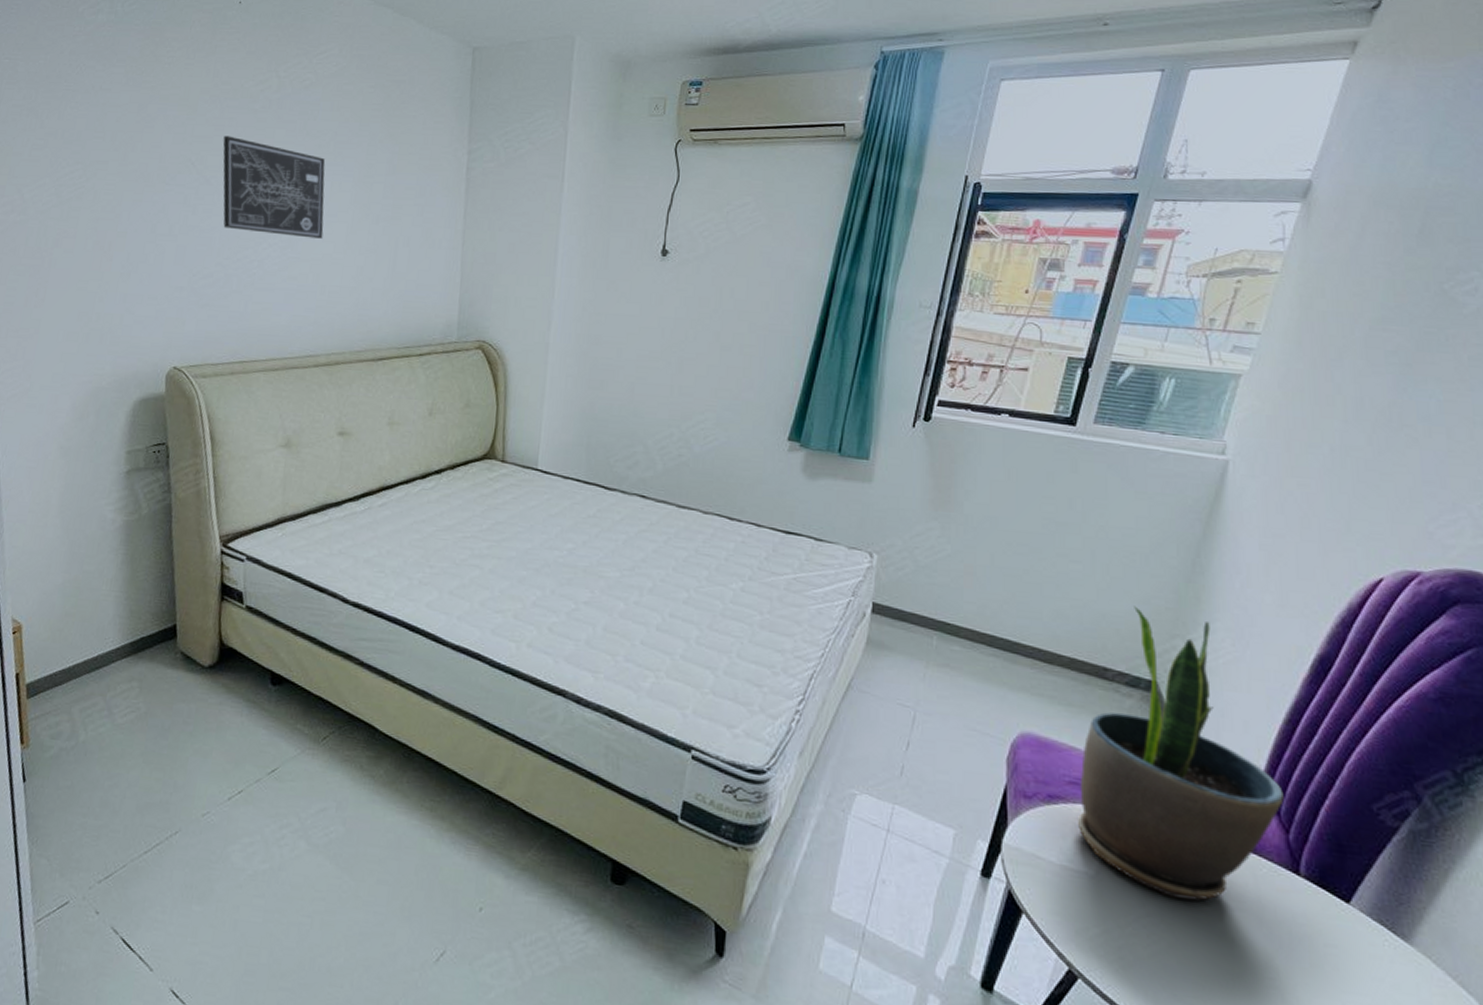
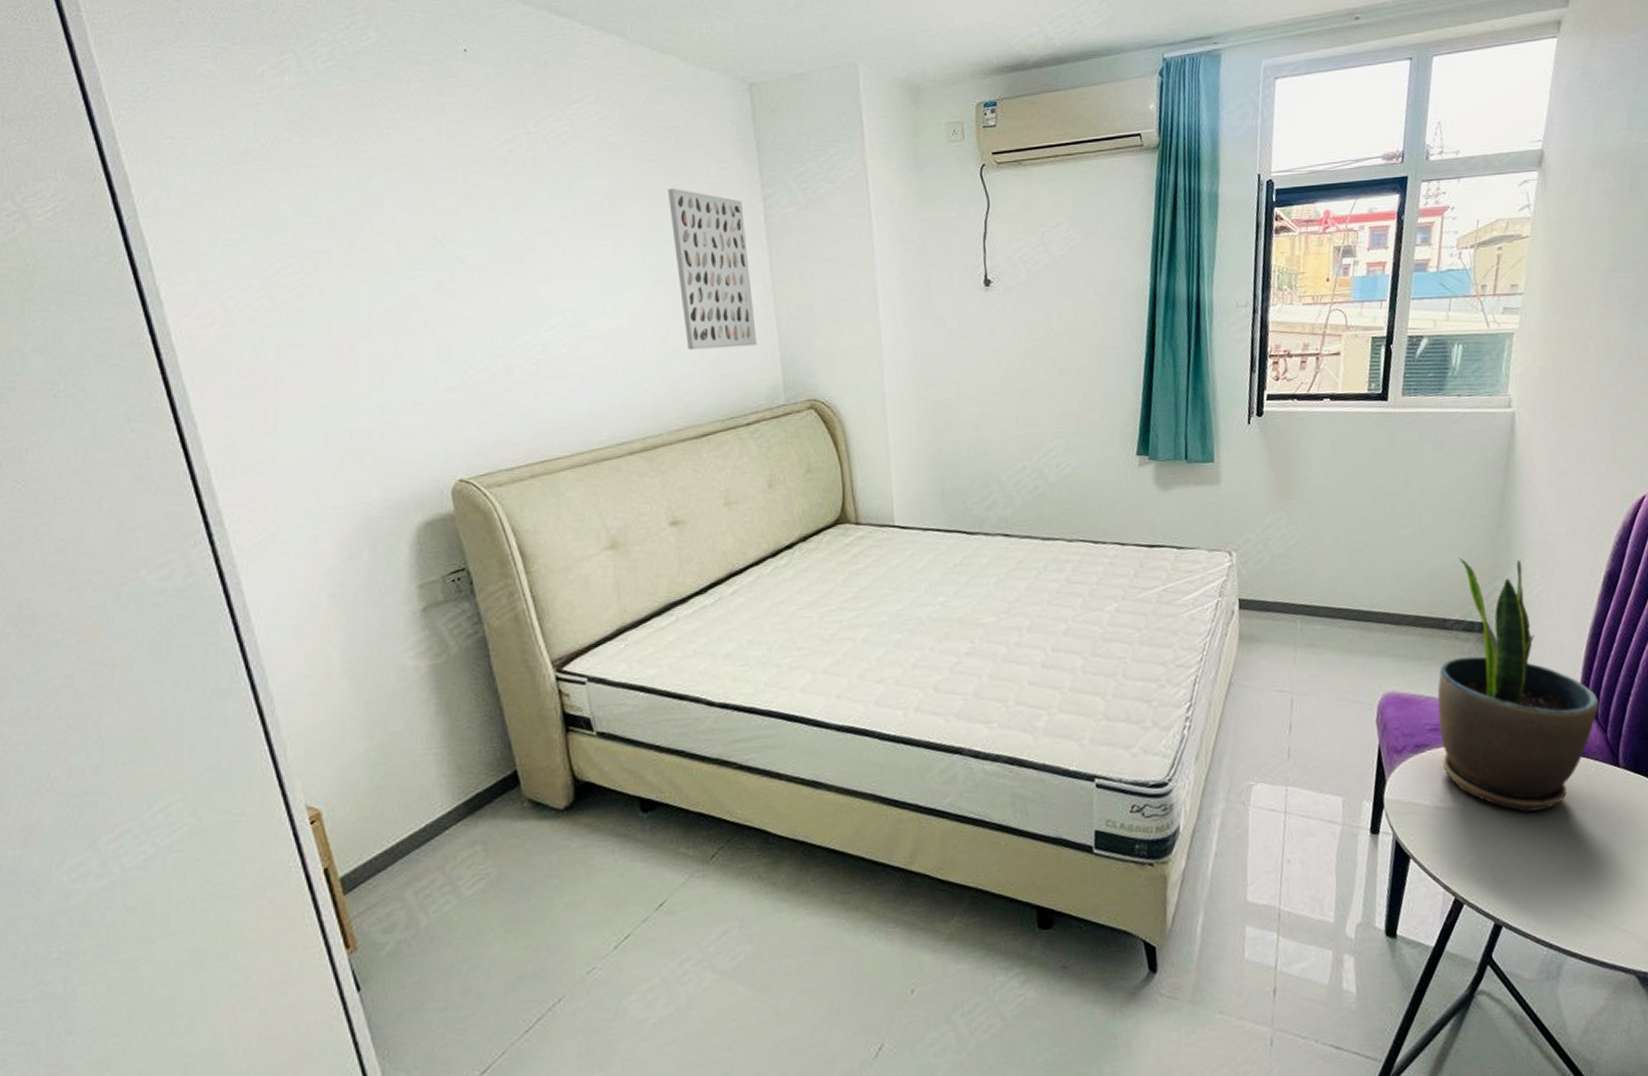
wall art: present [223,135,325,239] -> none [473,206,614,313]
wall art: none [379,135,449,285] -> present [668,187,757,350]

